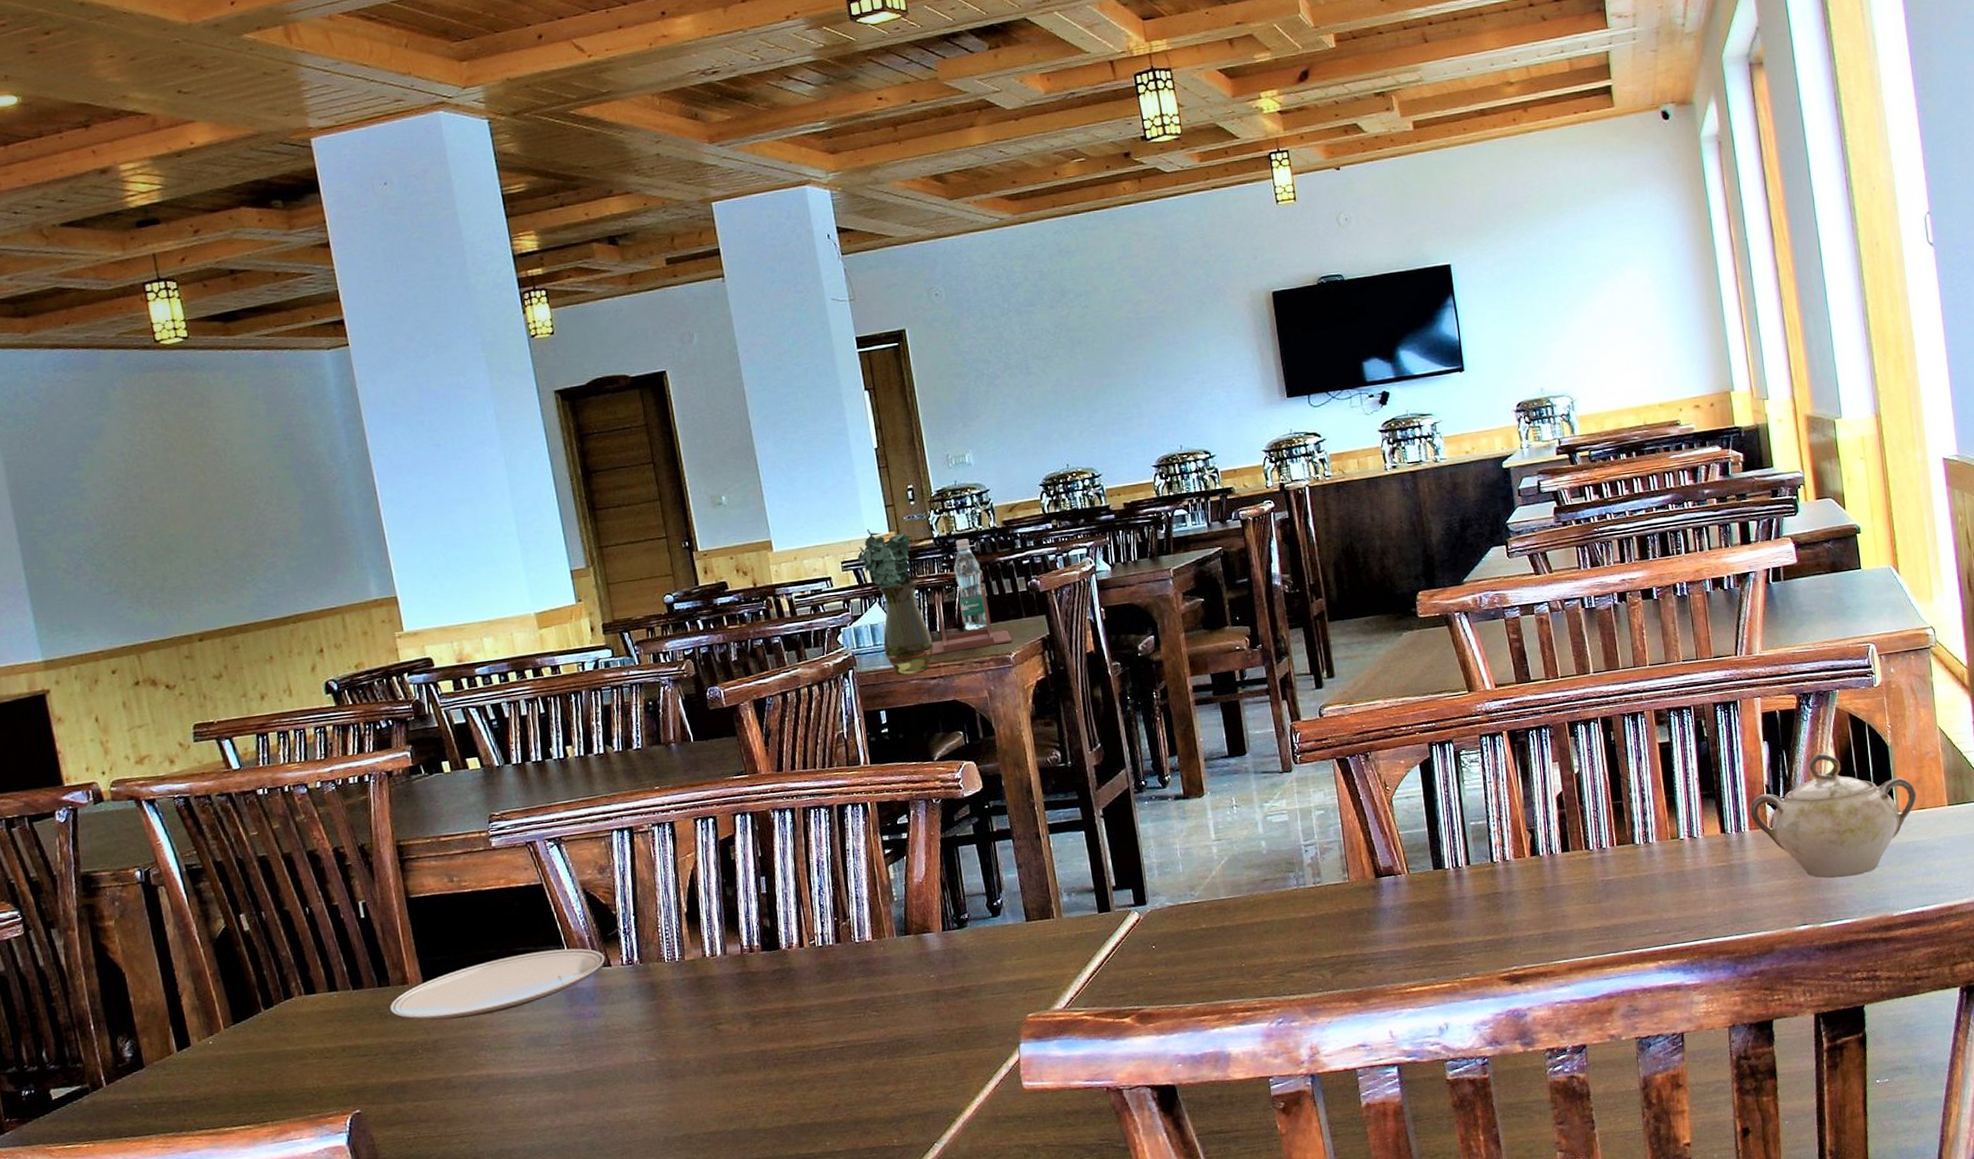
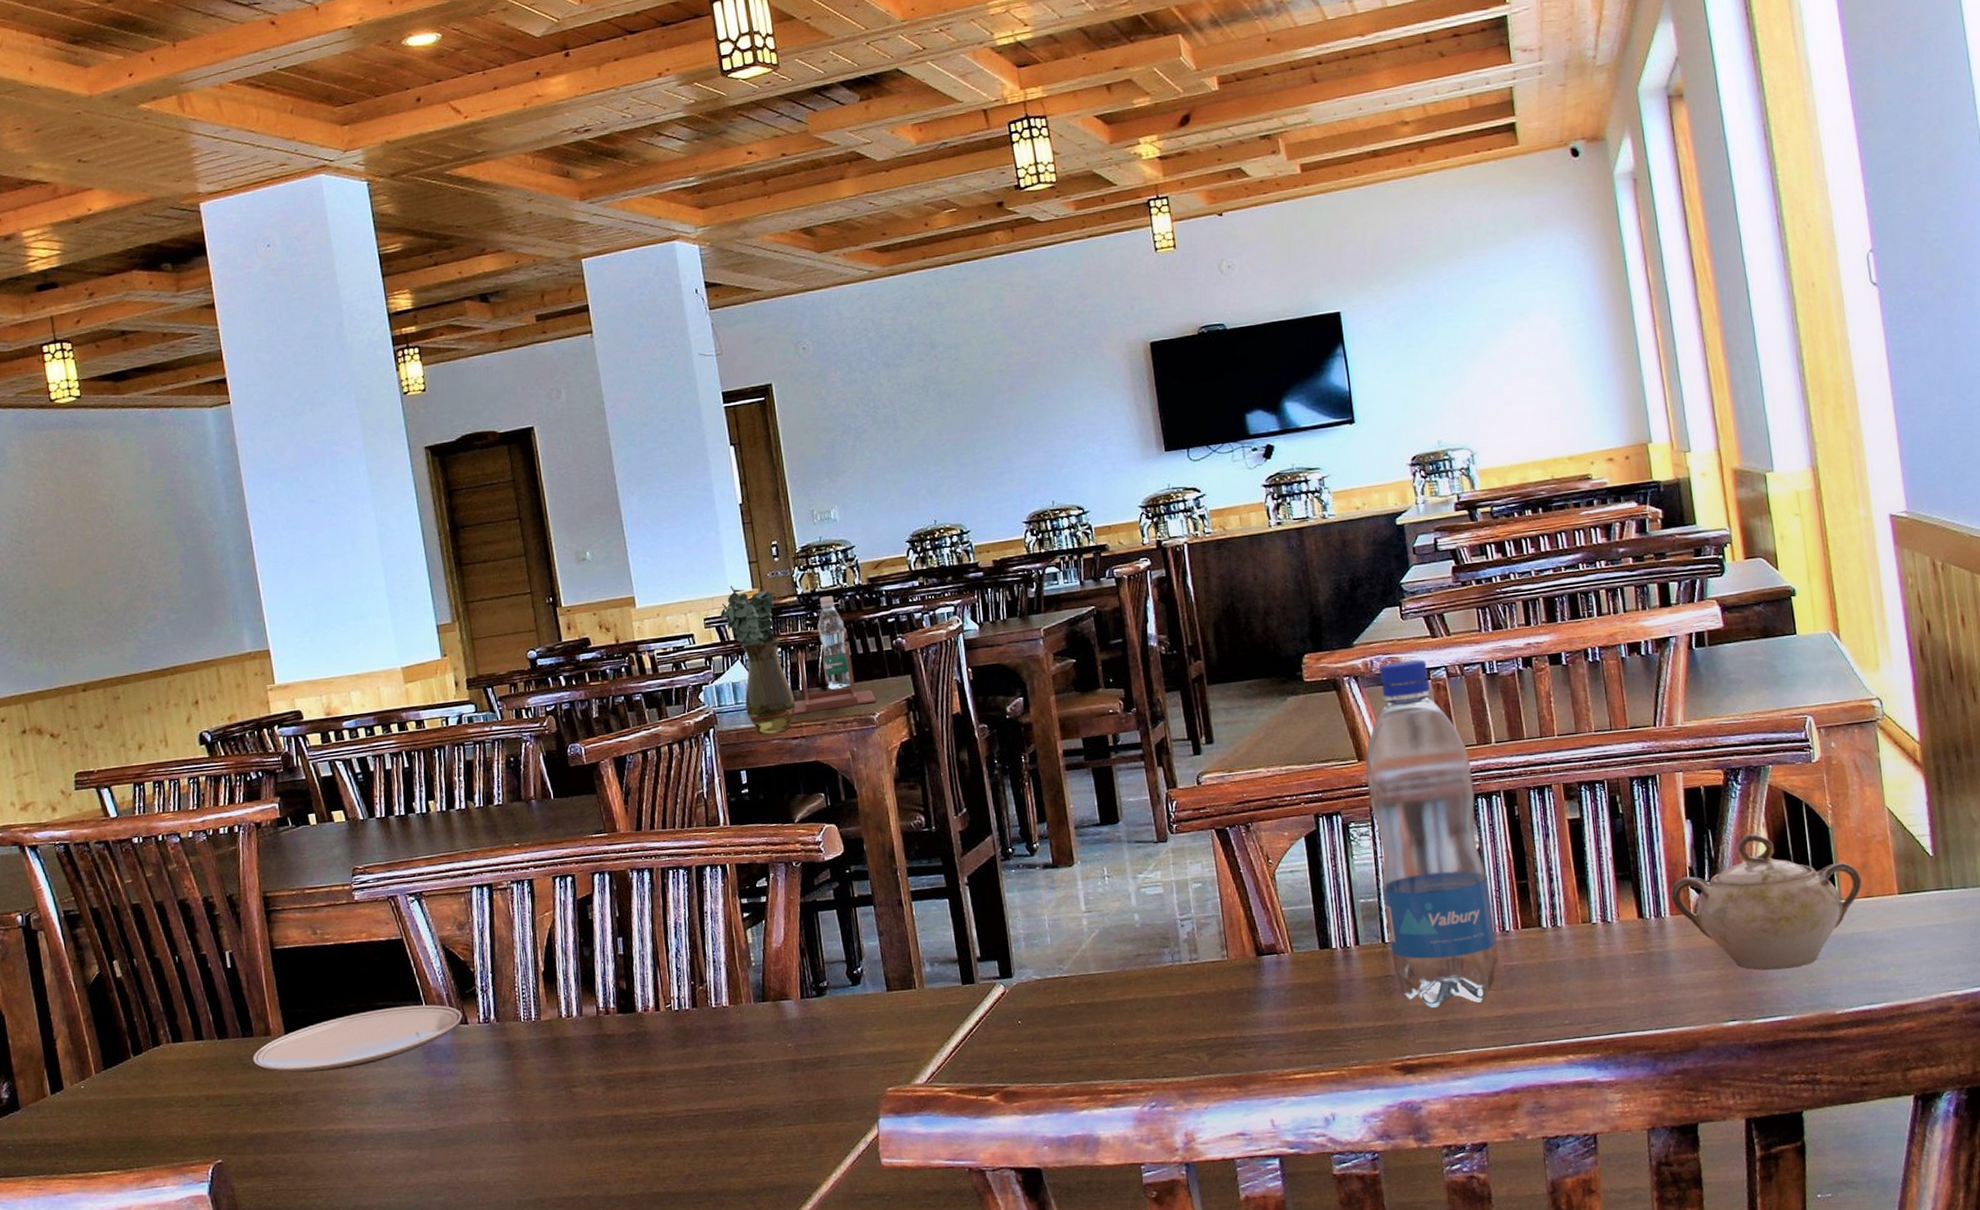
bottle: none [1475,595,1597,921] -> present [1365,659,1499,1008]

